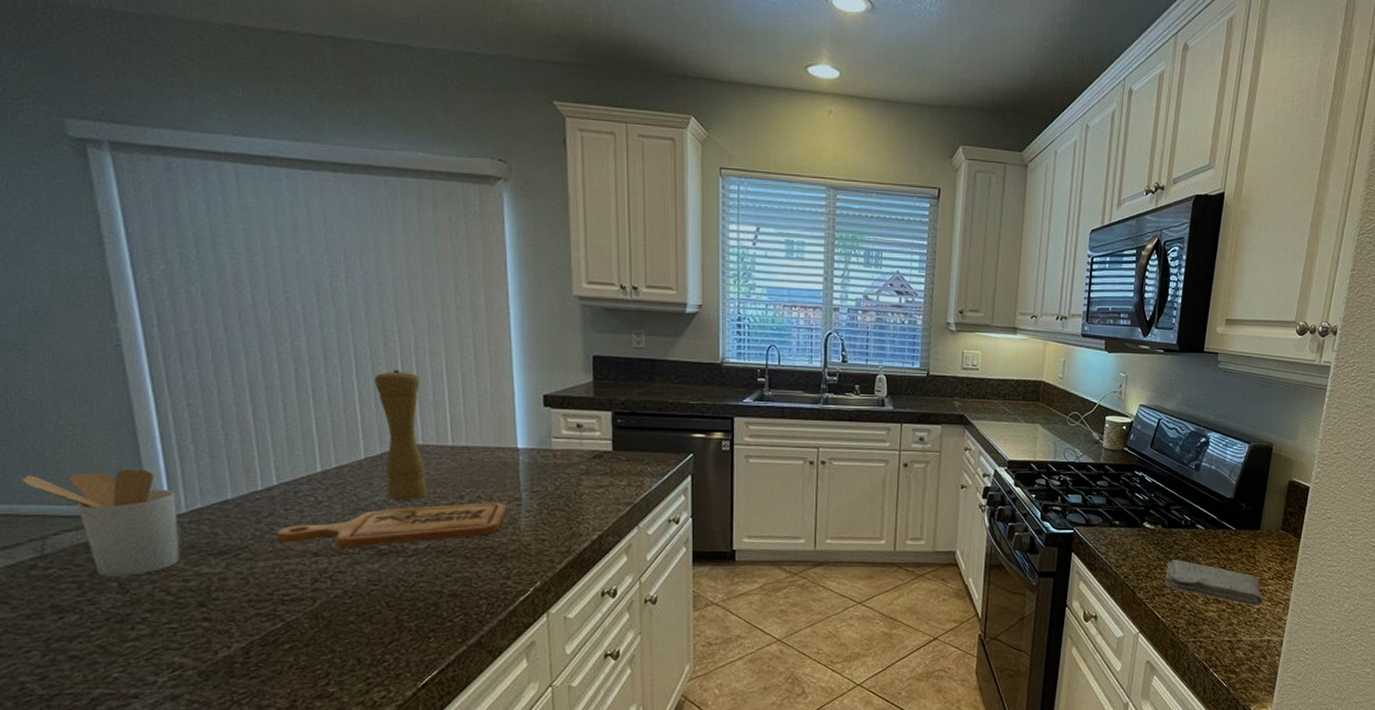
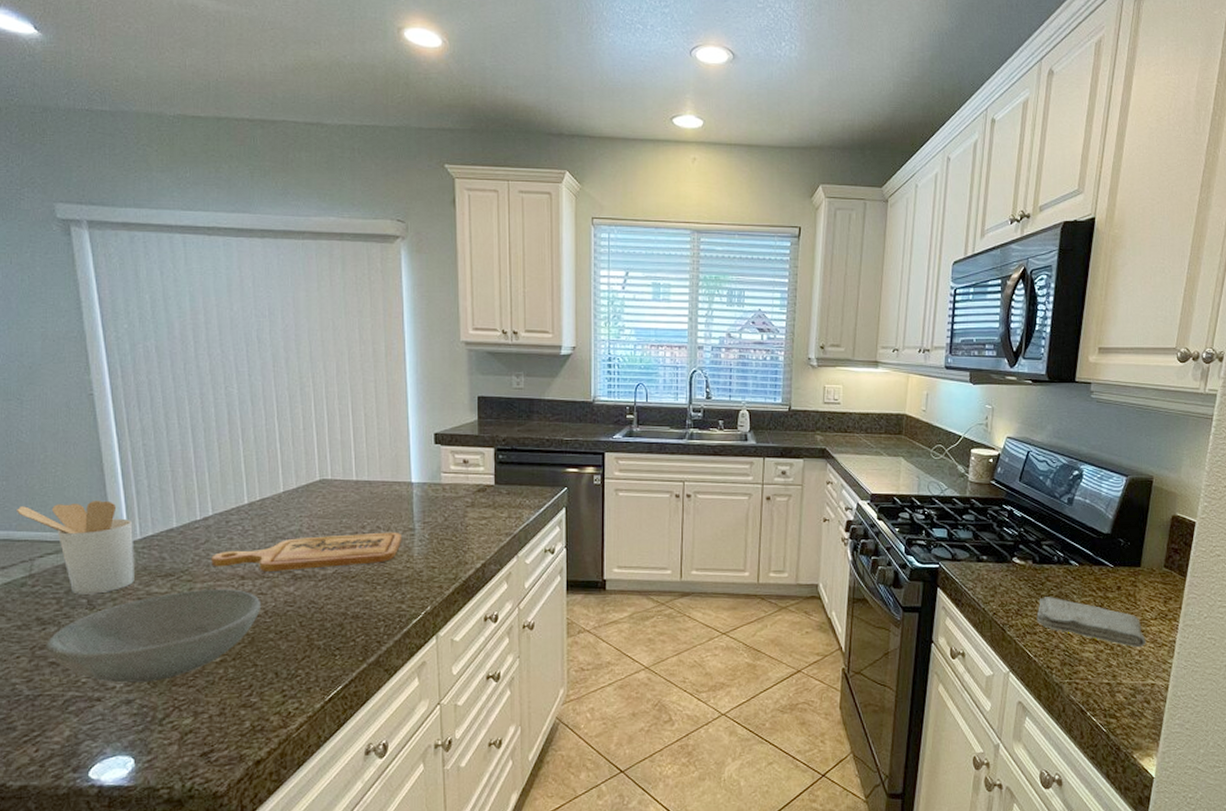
bowl: none [65,567,340,677] -> present [46,589,262,683]
pepper mill: present [375,370,428,500] -> none [292,412,335,530]

